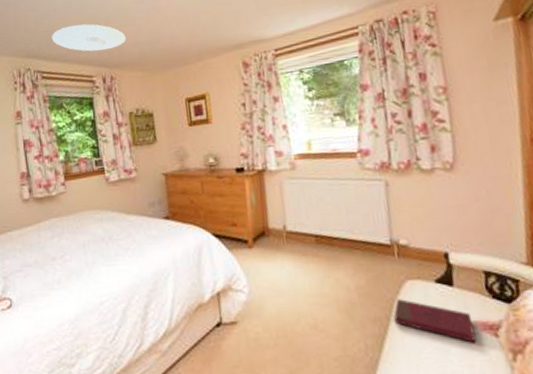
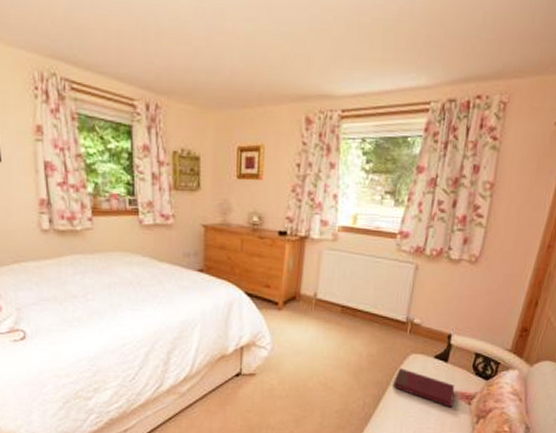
ceiling light: present [51,24,126,52] -> none [85,27,178,70]

